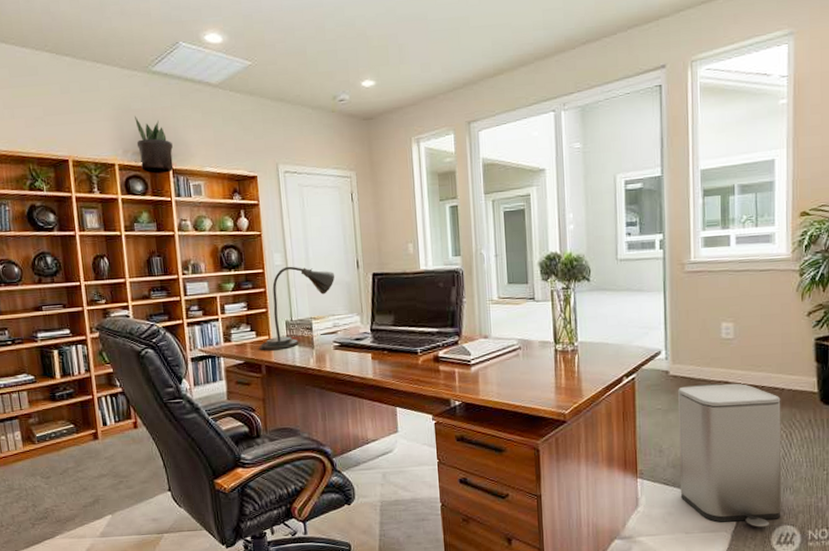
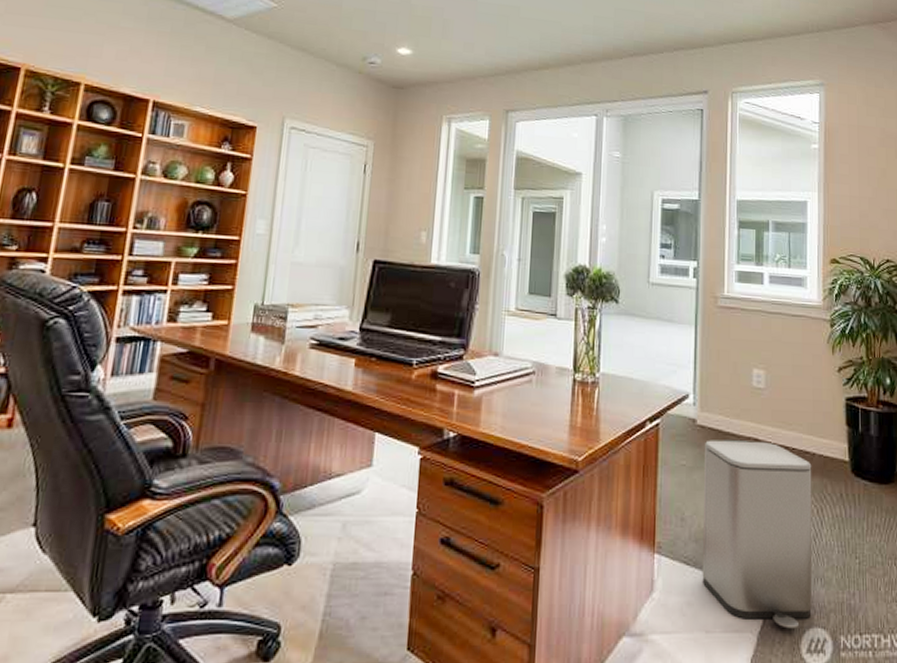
planter: present [135,115,174,174] -> none [114,34,161,105]
desk lamp: present [259,266,335,350] -> none [212,237,328,340]

